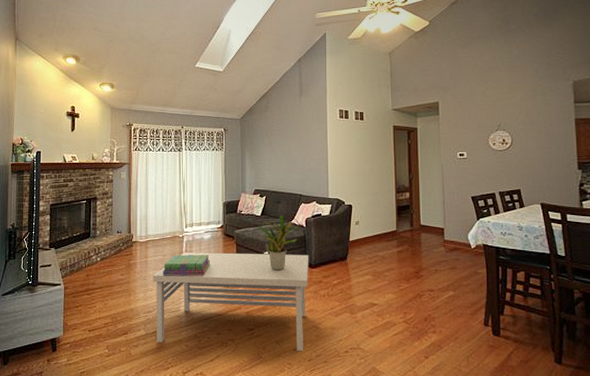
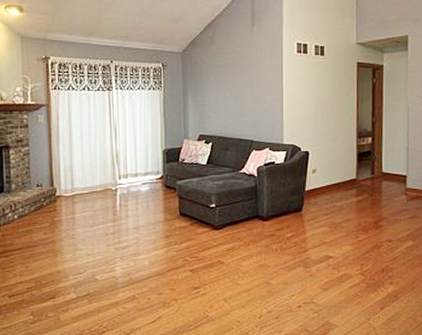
coffee table: present [152,252,309,352] -> none [81,206,261,309]
stack of books: present [163,254,211,276] -> none [94,209,150,234]
potted plant: present [259,216,301,271] -> none [204,164,252,224]

